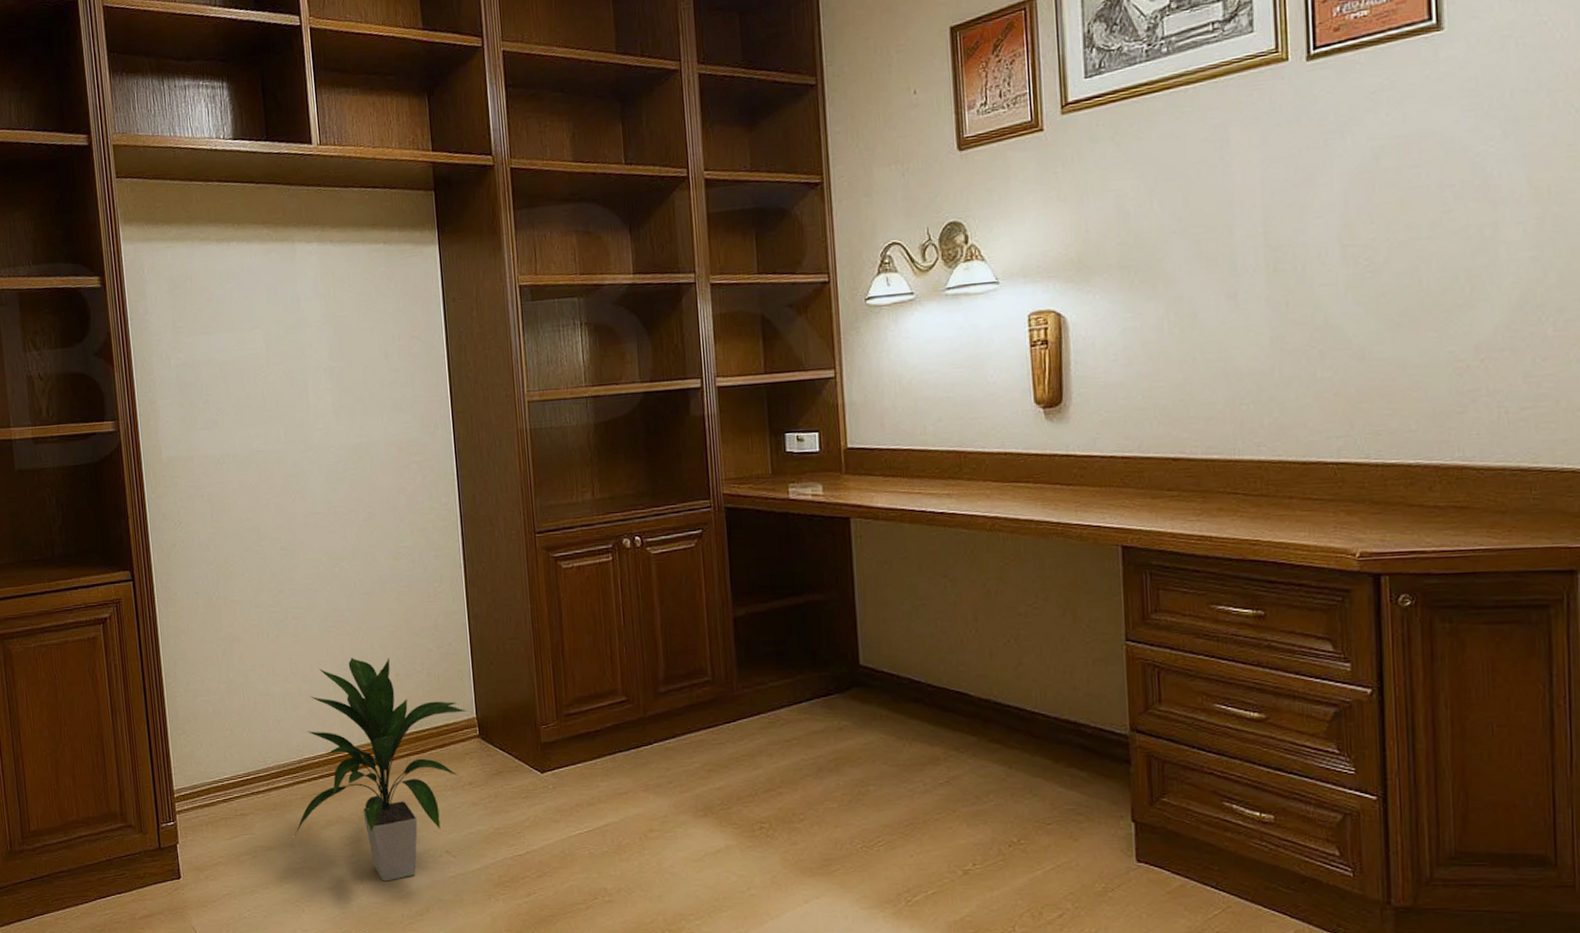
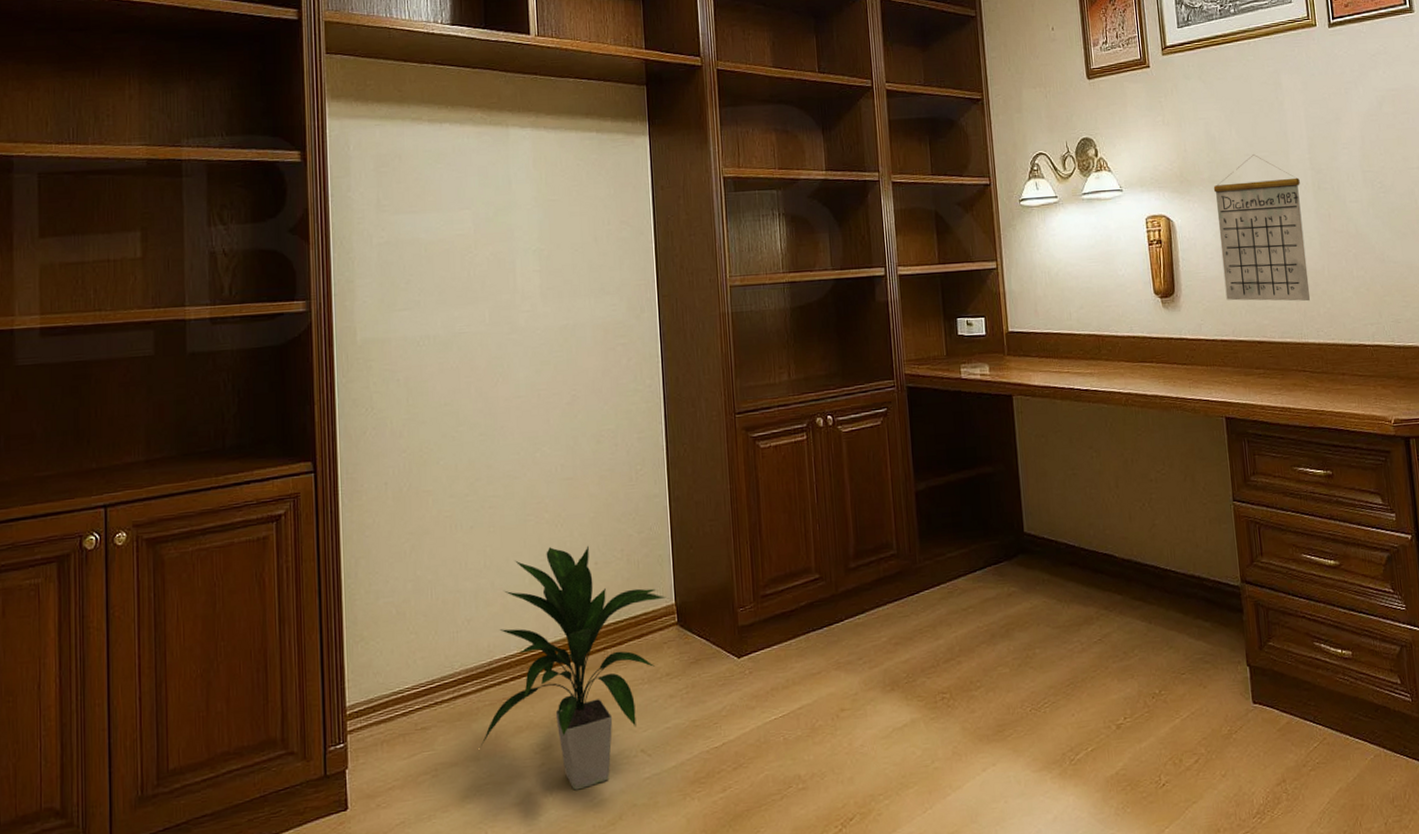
calendar: none [1122,231,1251,410] -> present [1213,154,1310,302]

